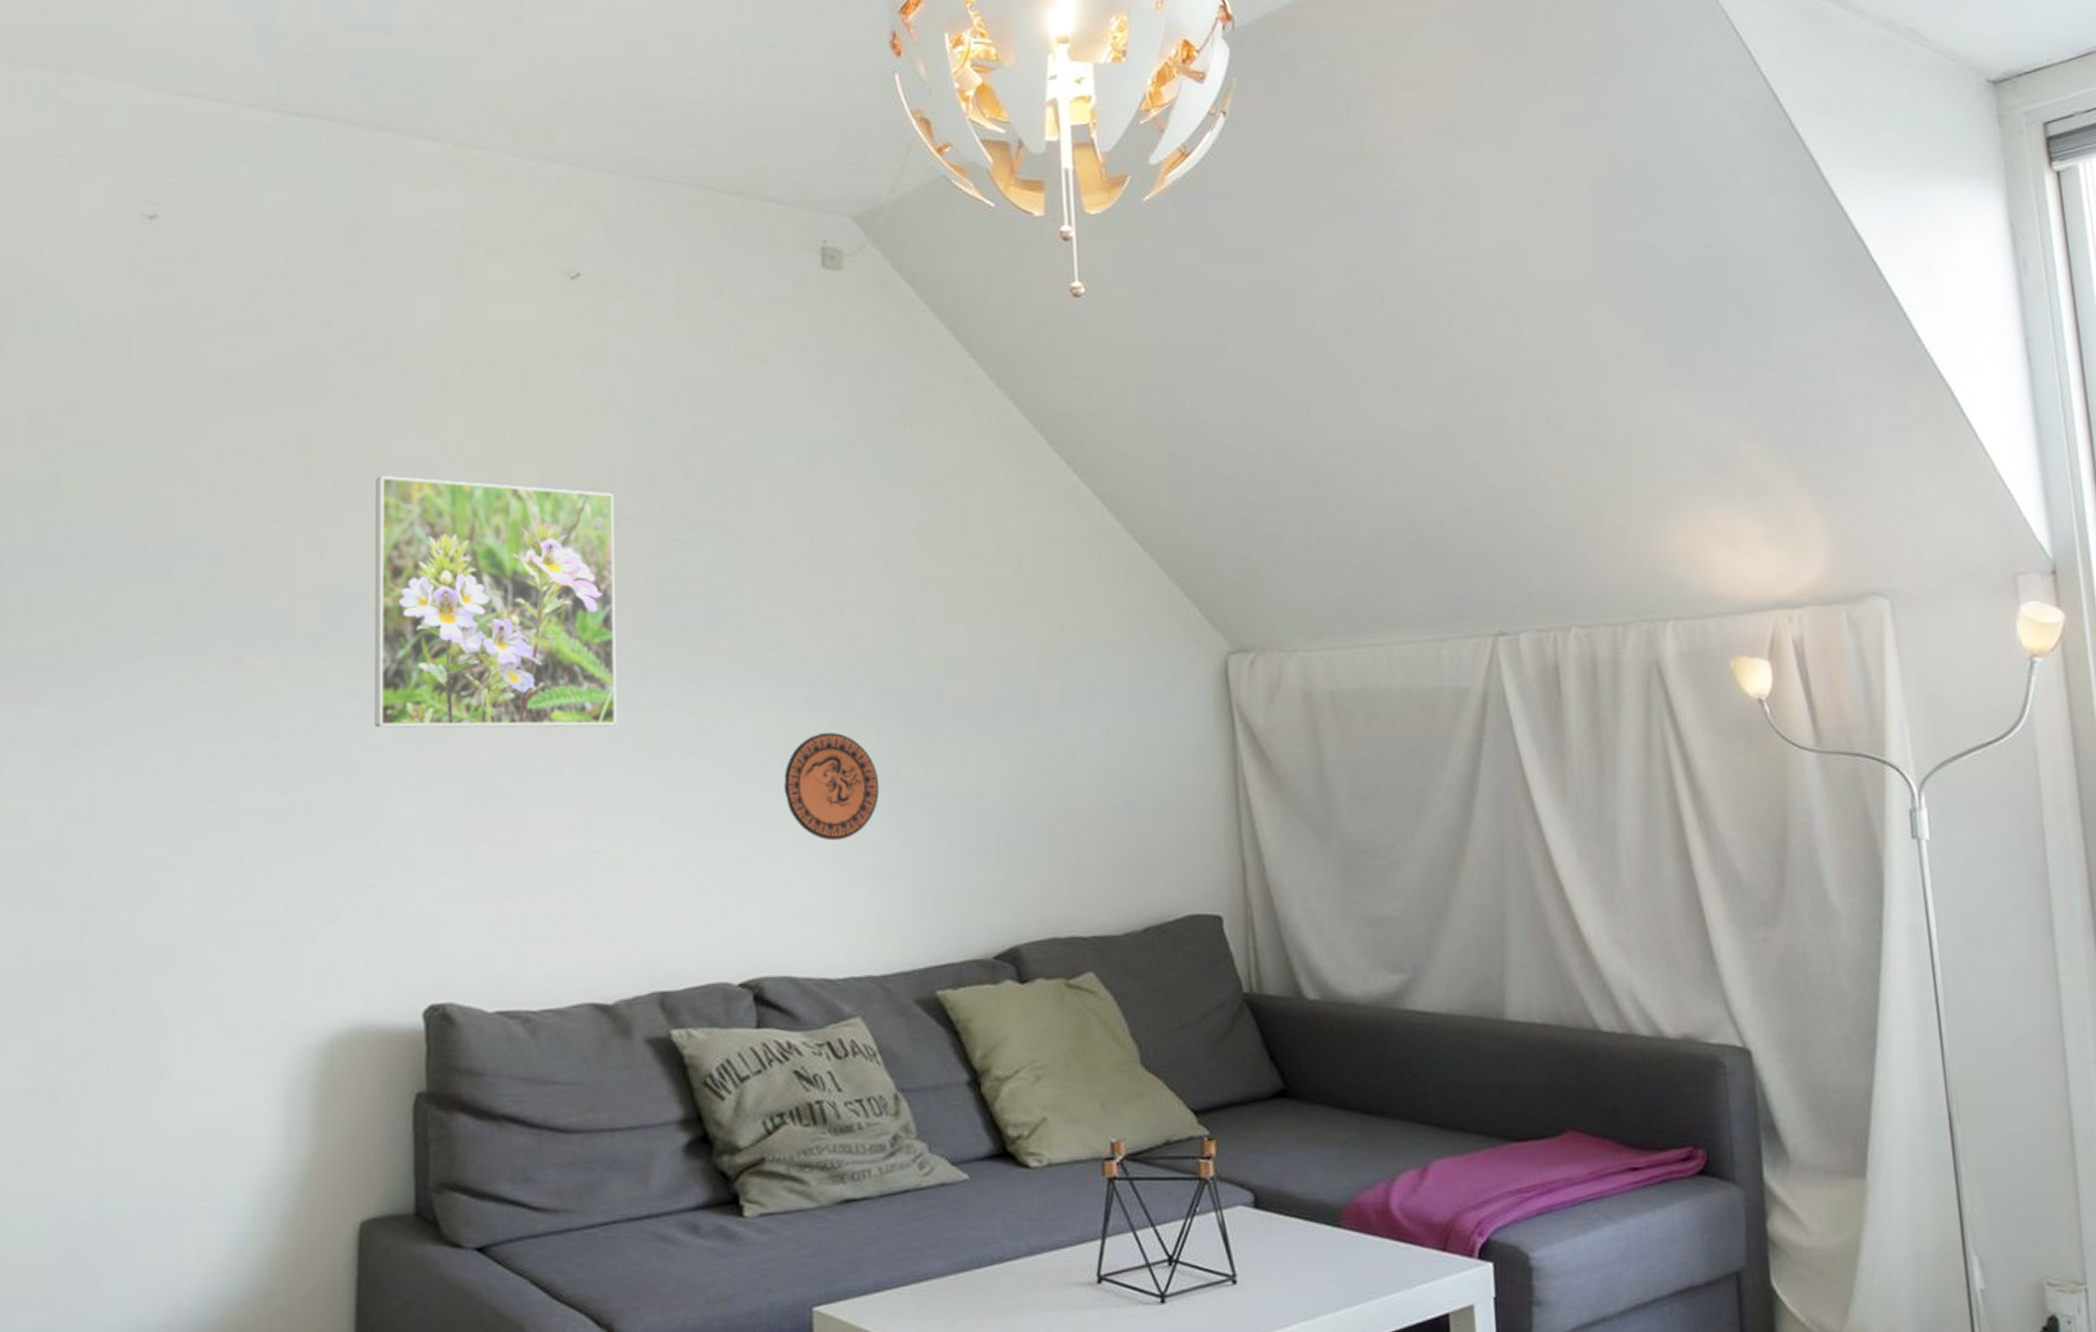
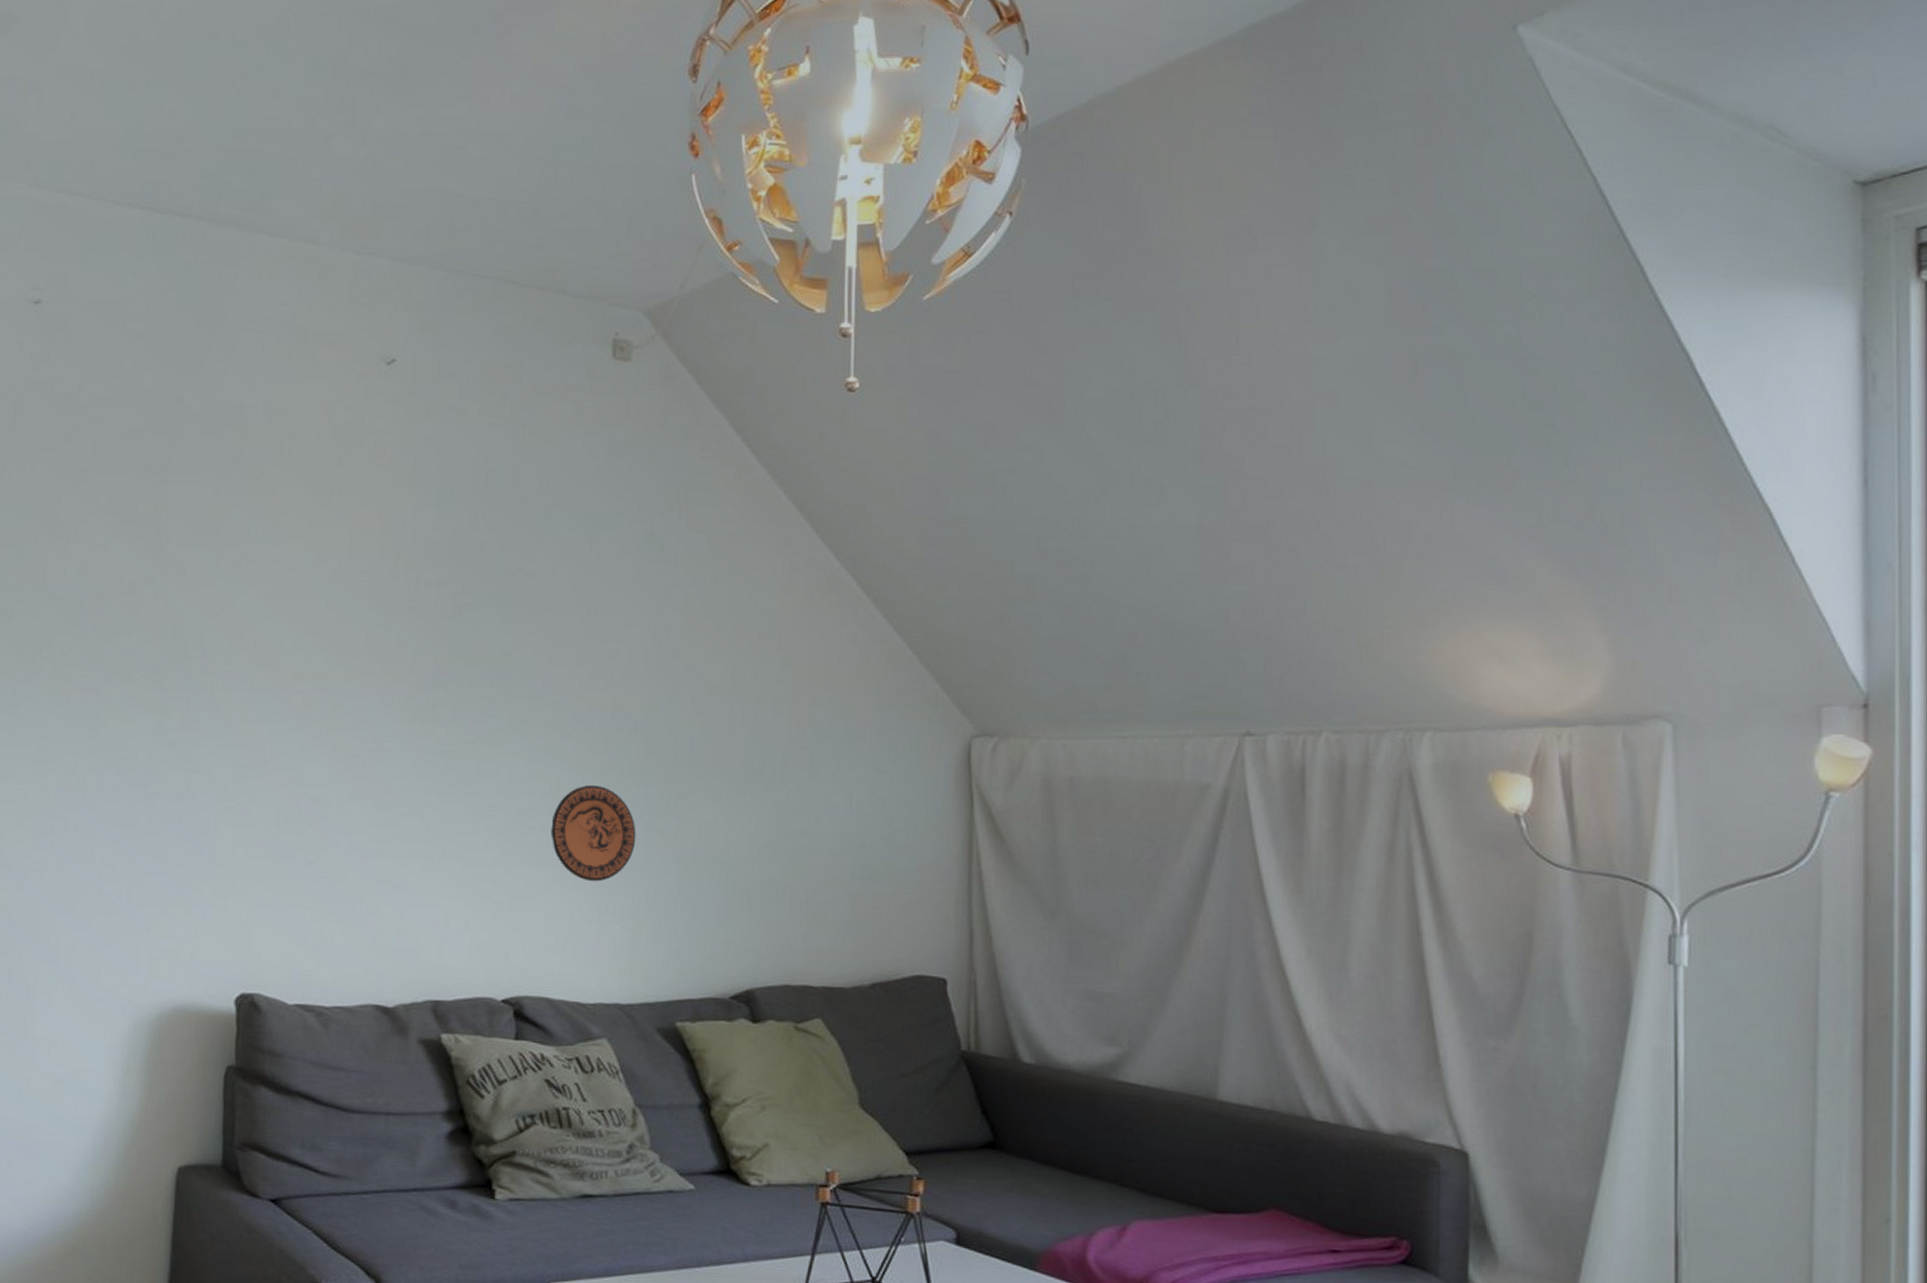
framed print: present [375,476,617,728] -> none [204,536,415,767]

